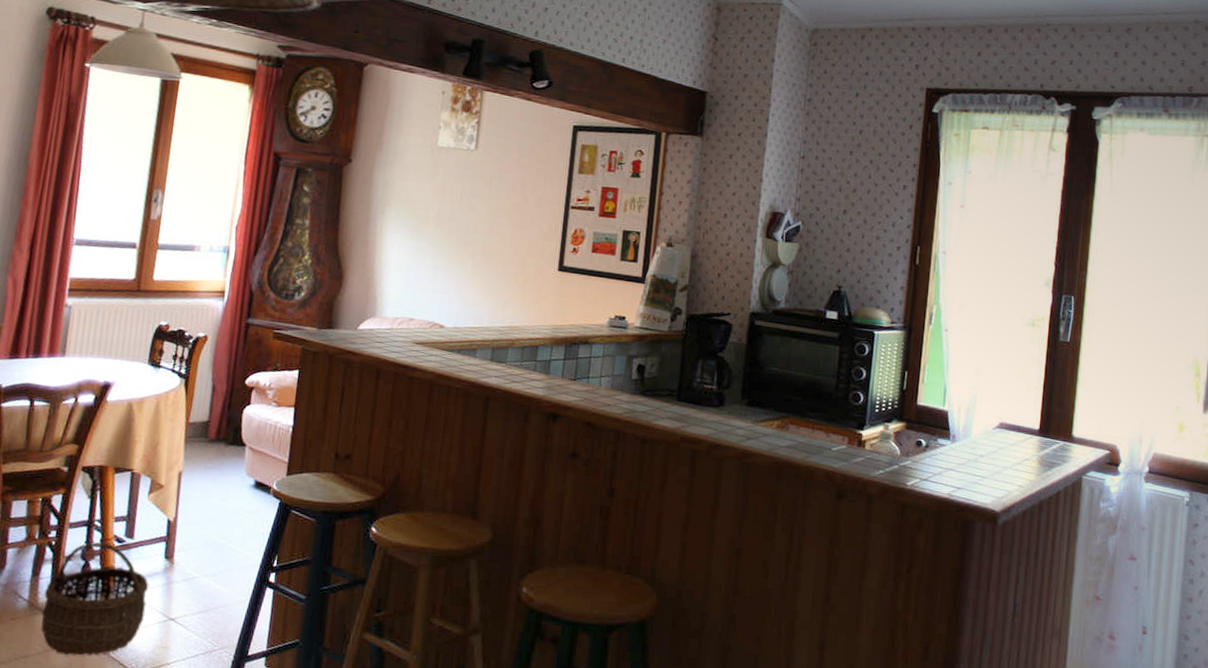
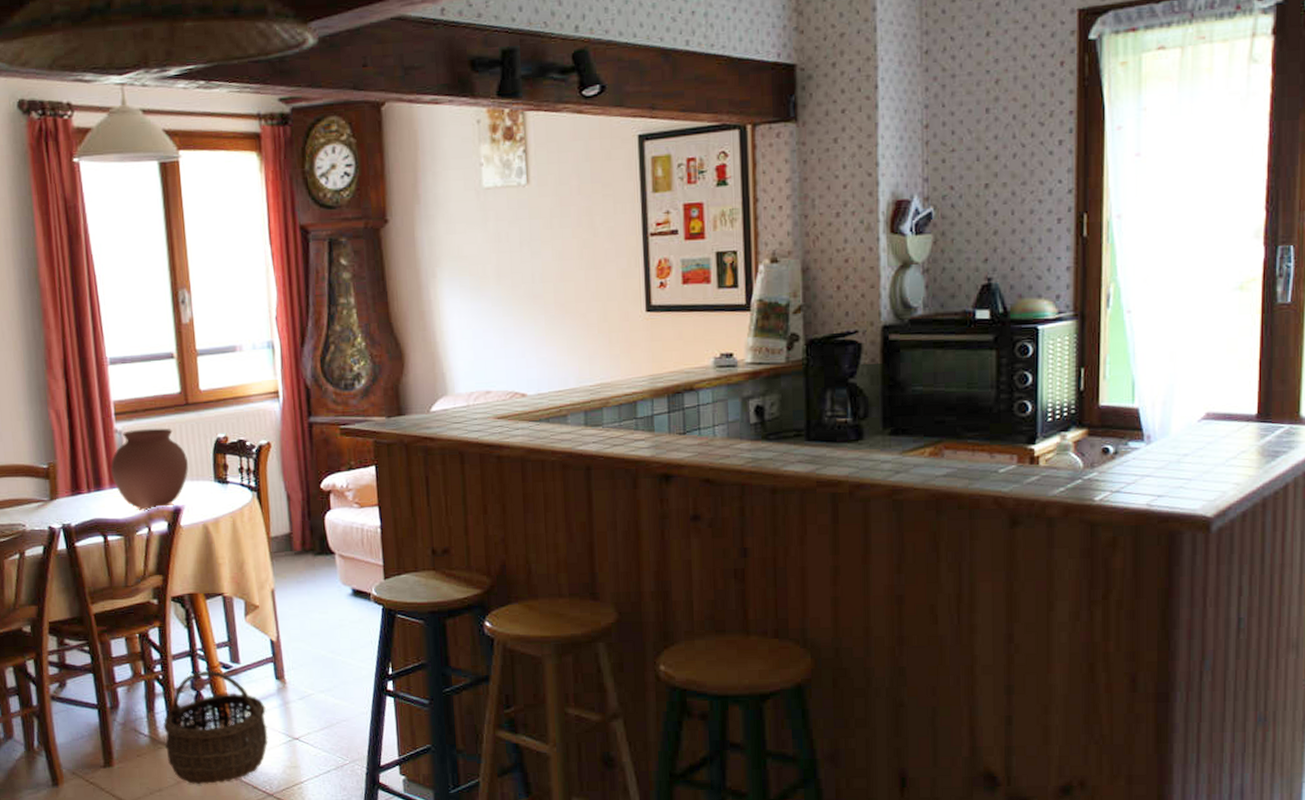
vase: none [52,306,128,383] -> present [111,428,189,510]

